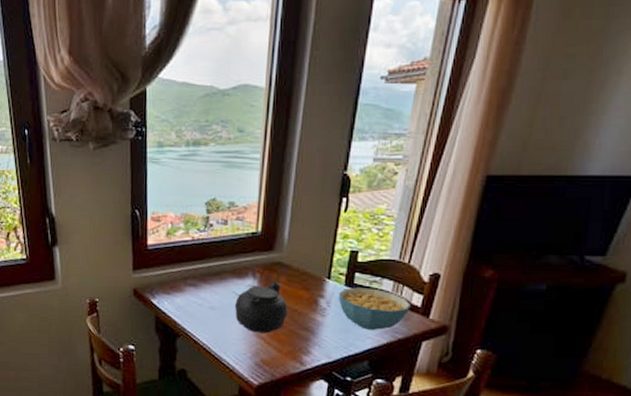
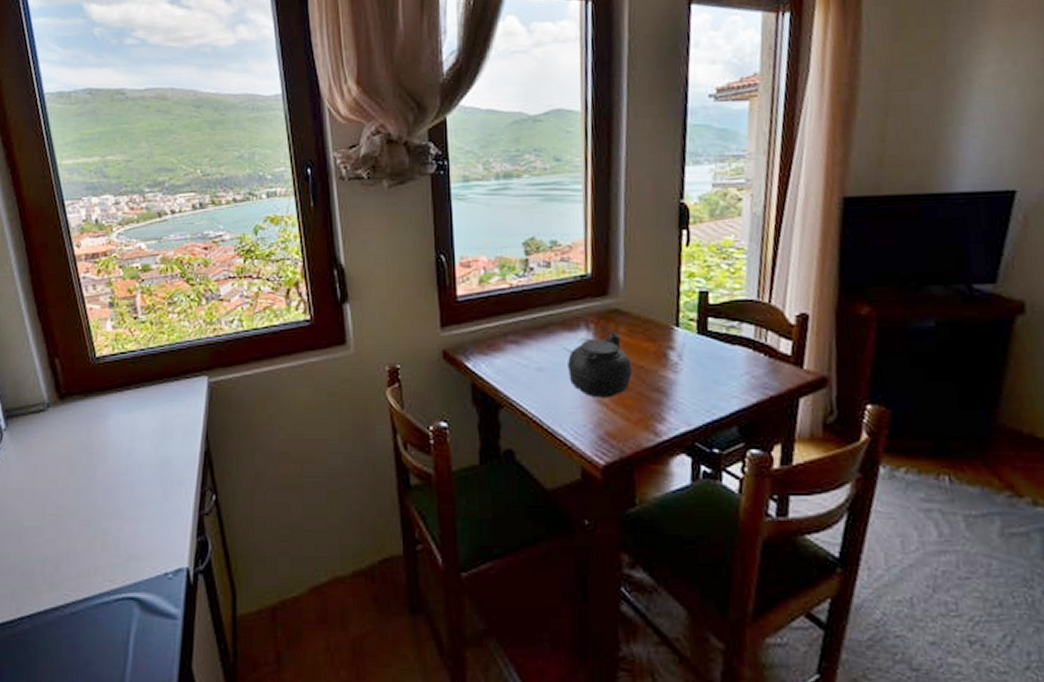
cereal bowl: present [339,287,410,330] -> none [691,335,779,387]

